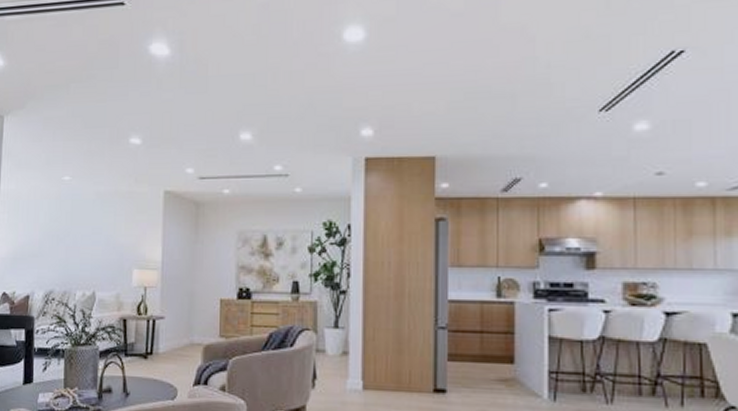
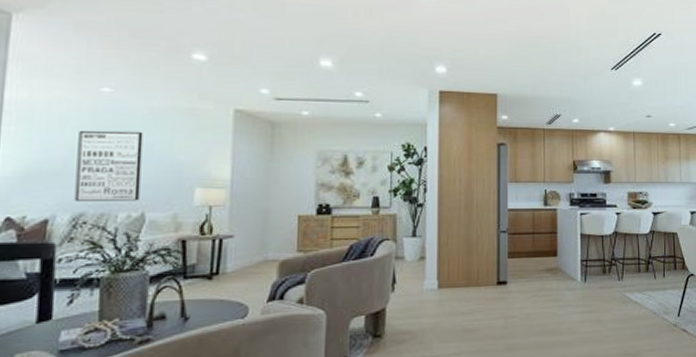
wall art: none [46,215,93,281] -> present [74,130,143,201]

